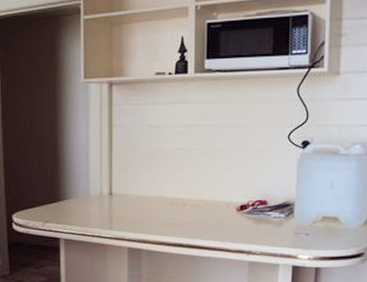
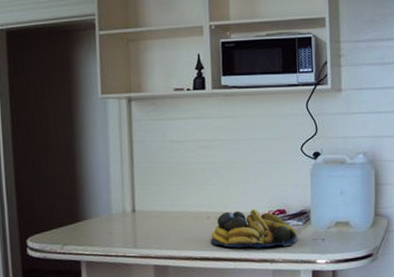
fruit bowl: none [185,197,278,239] -> present [210,208,297,248]

